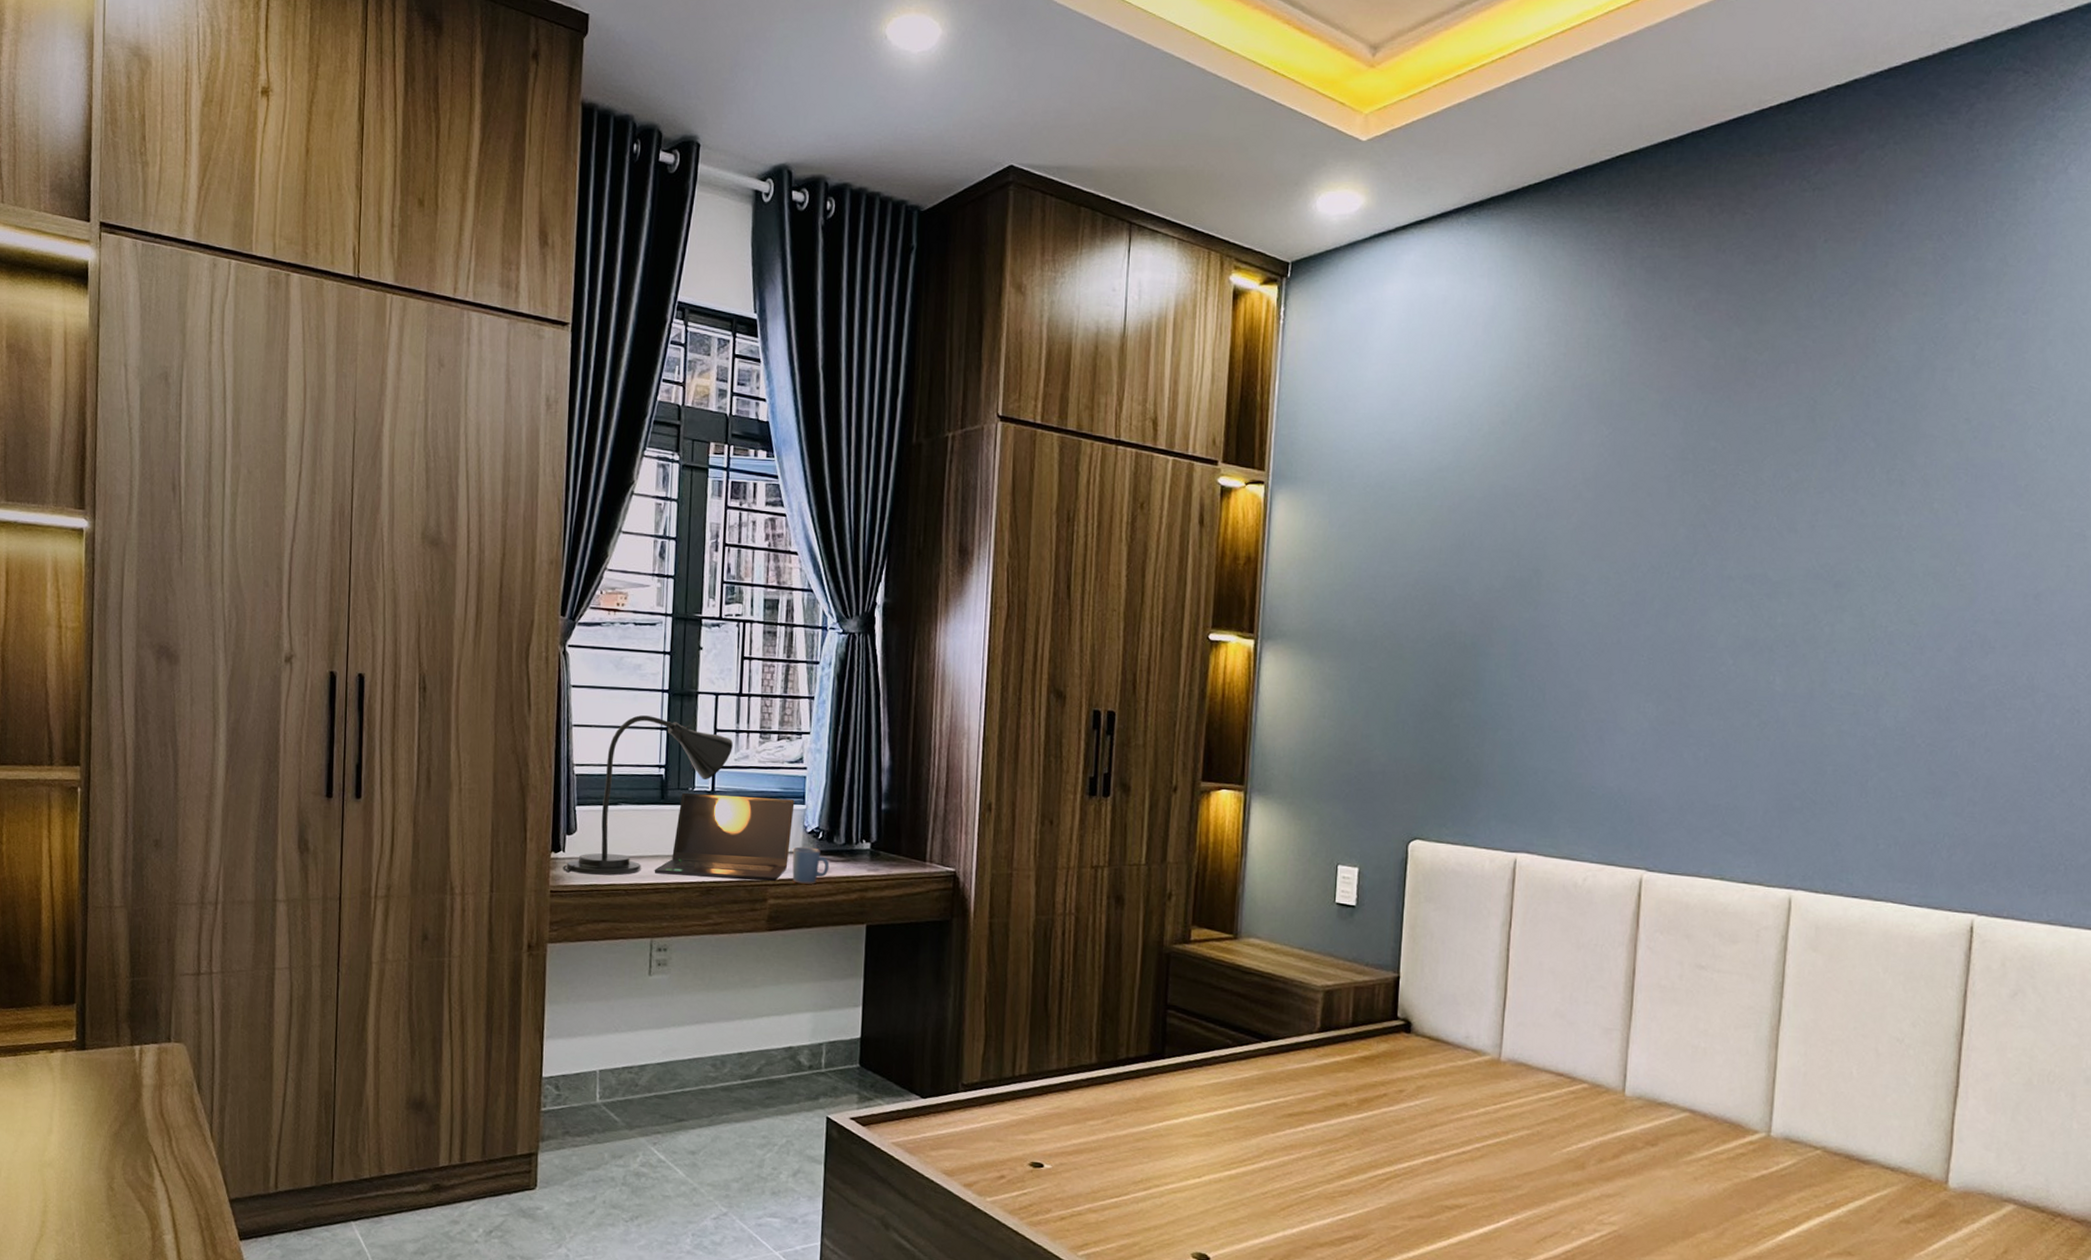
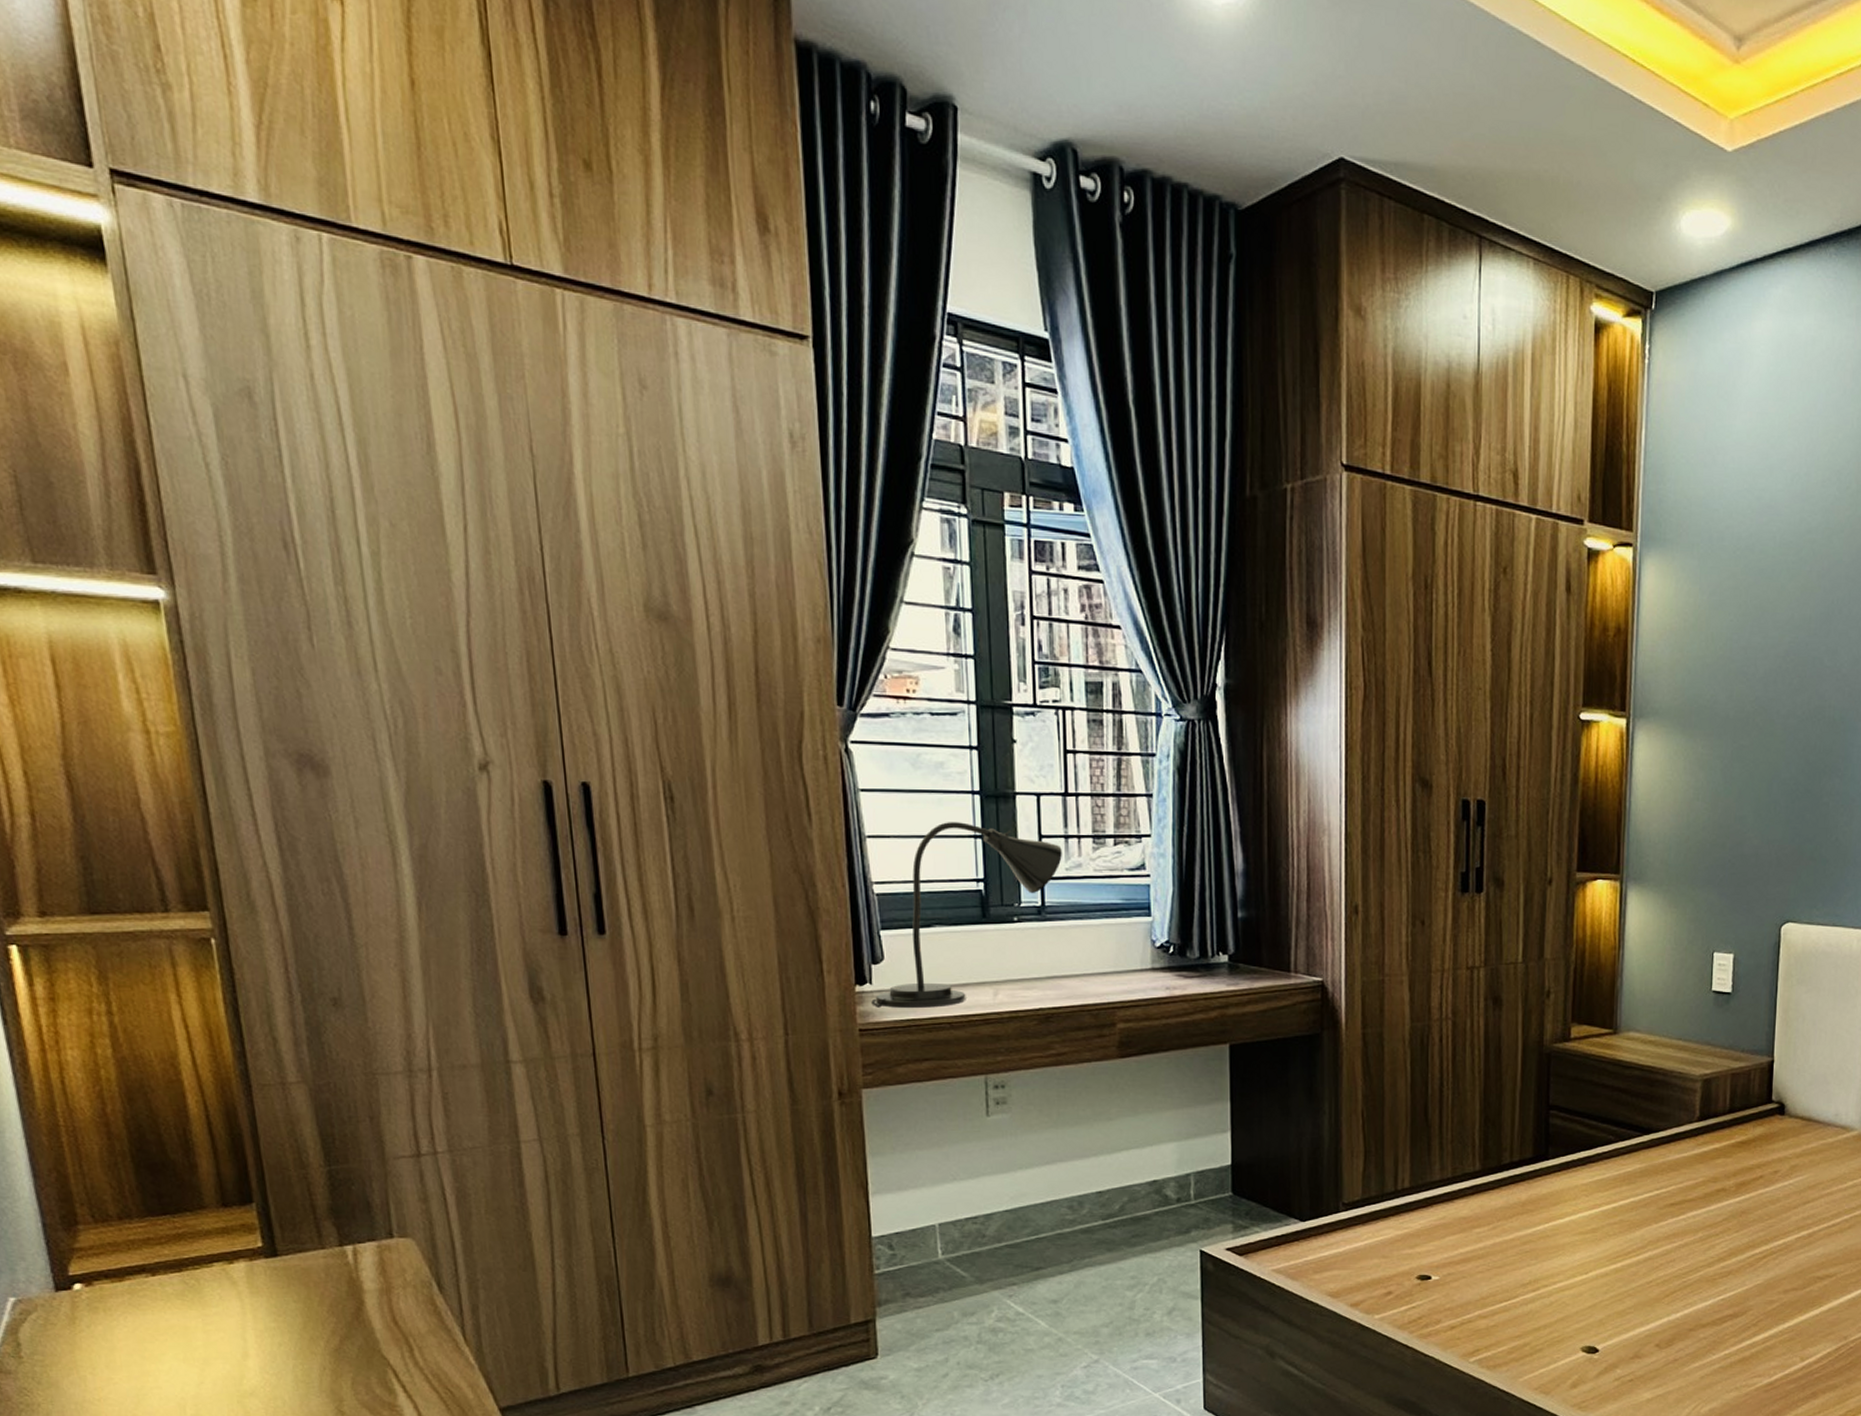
laptop: present [654,792,795,882] -> none [981,909,1139,1004]
mug: present [792,846,830,884] -> none [1142,963,1184,1004]

